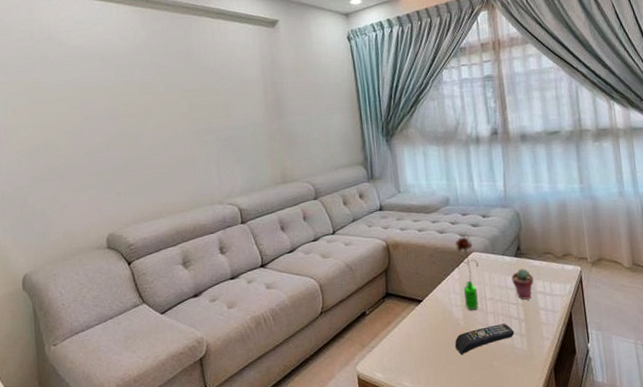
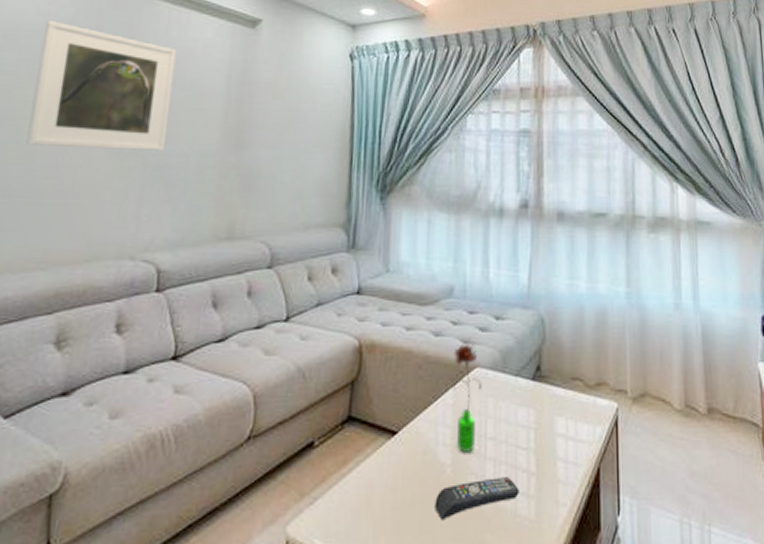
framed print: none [128,43,228,135] -> present [26,20,177,152]
potted succulent: present [511,268,534,300] -> none [525,398,553,445]

